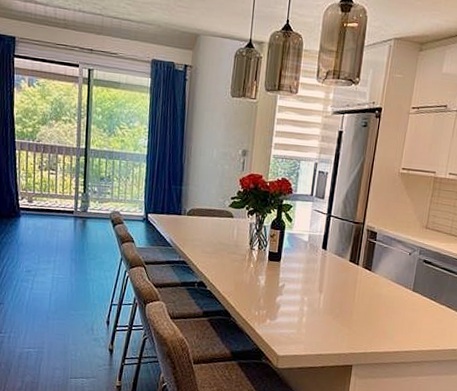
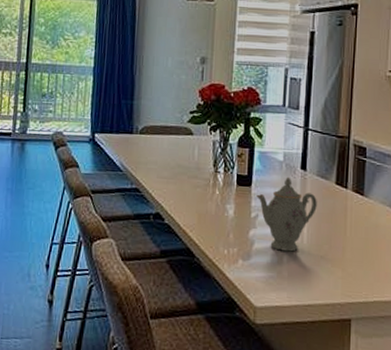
teapot: none [284,254,333,314] -> present [256,176,317,252]

